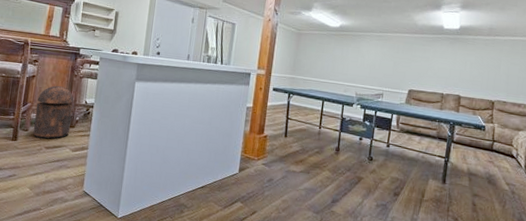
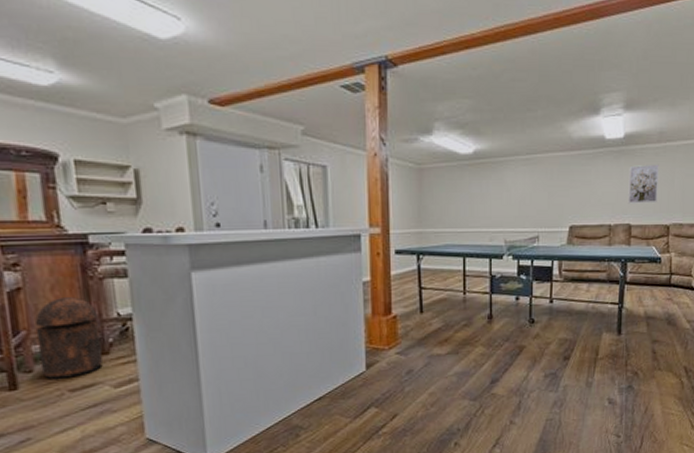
wall art: none [459,50,488,82] -> present [628,164,659,204]

